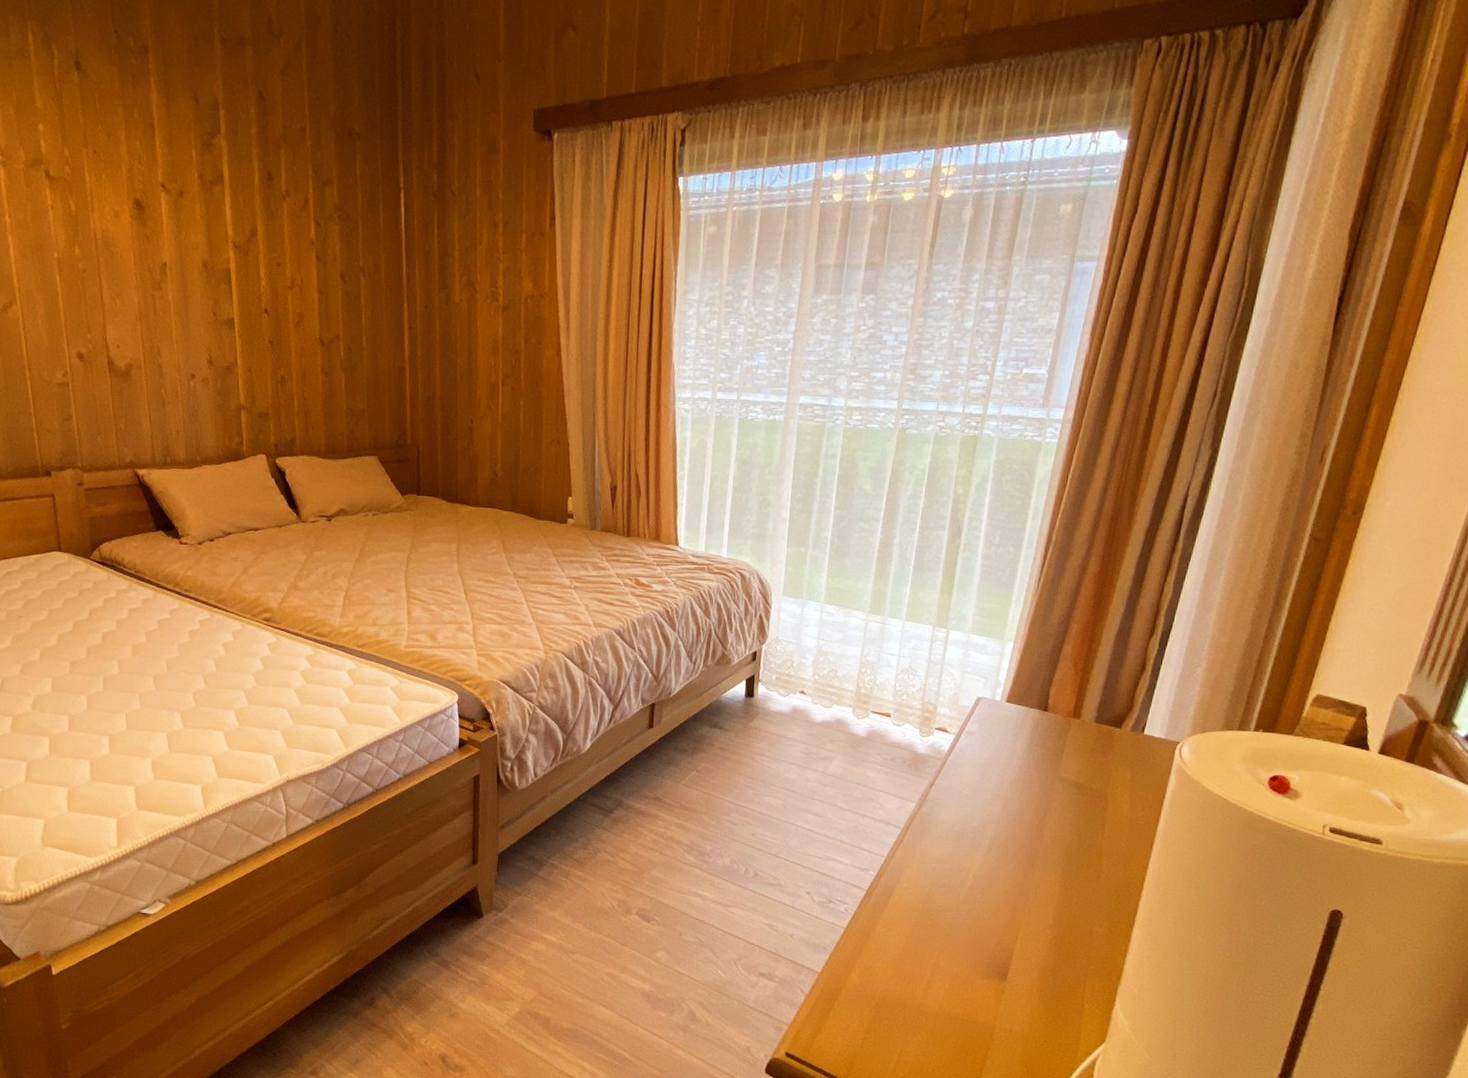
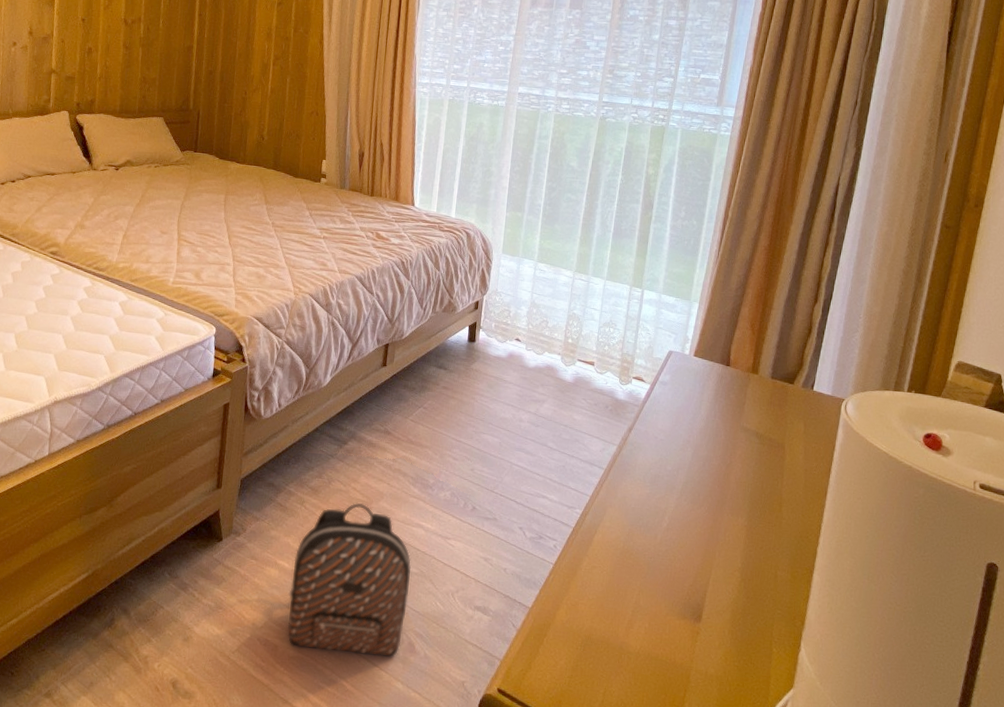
backpack: none [557,873,689,1026] -> present [287,502,412,657]

